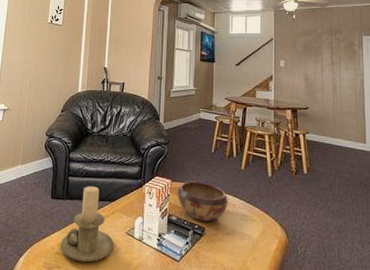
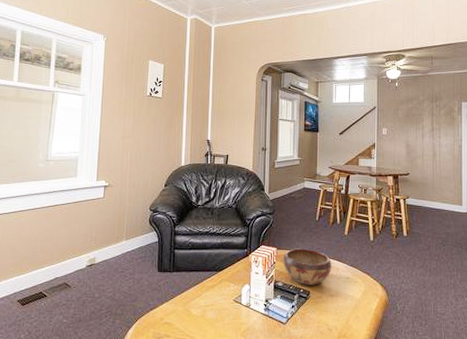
candle holder: present [60,186,115,262] -> none [169,258,223,330]

